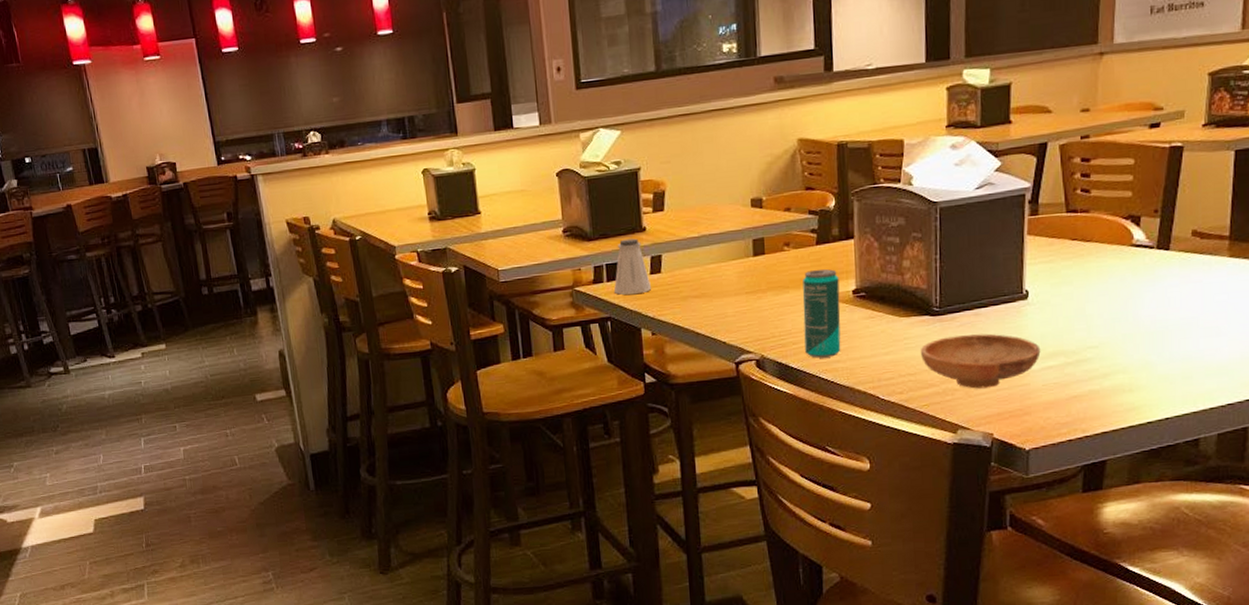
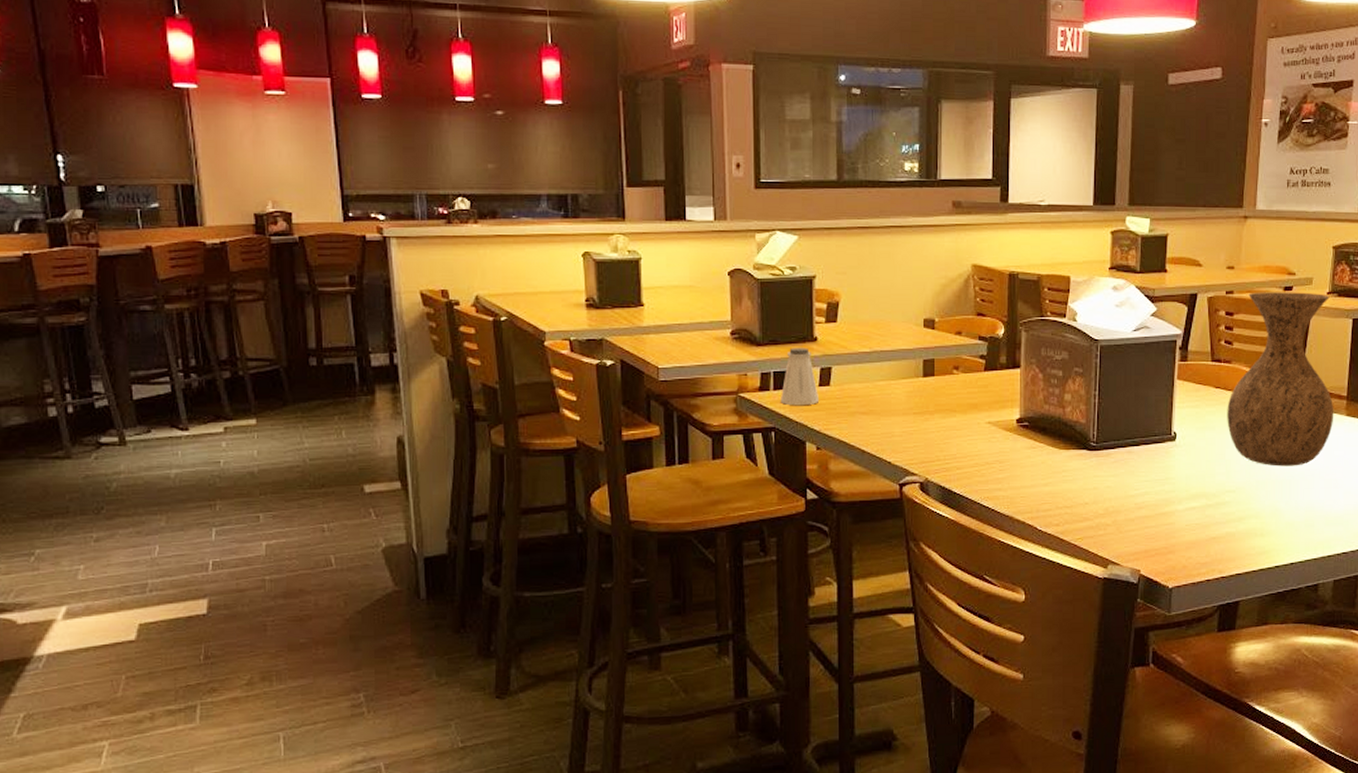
beverage can: present [802,269,841,358] -> none [968,395,1004,485]
bowl: present [920,333,1041,389] -> none [1076,471,1185,525]
vase: none [1086,127,1214,318] -> present [1227,292,1334,467]

